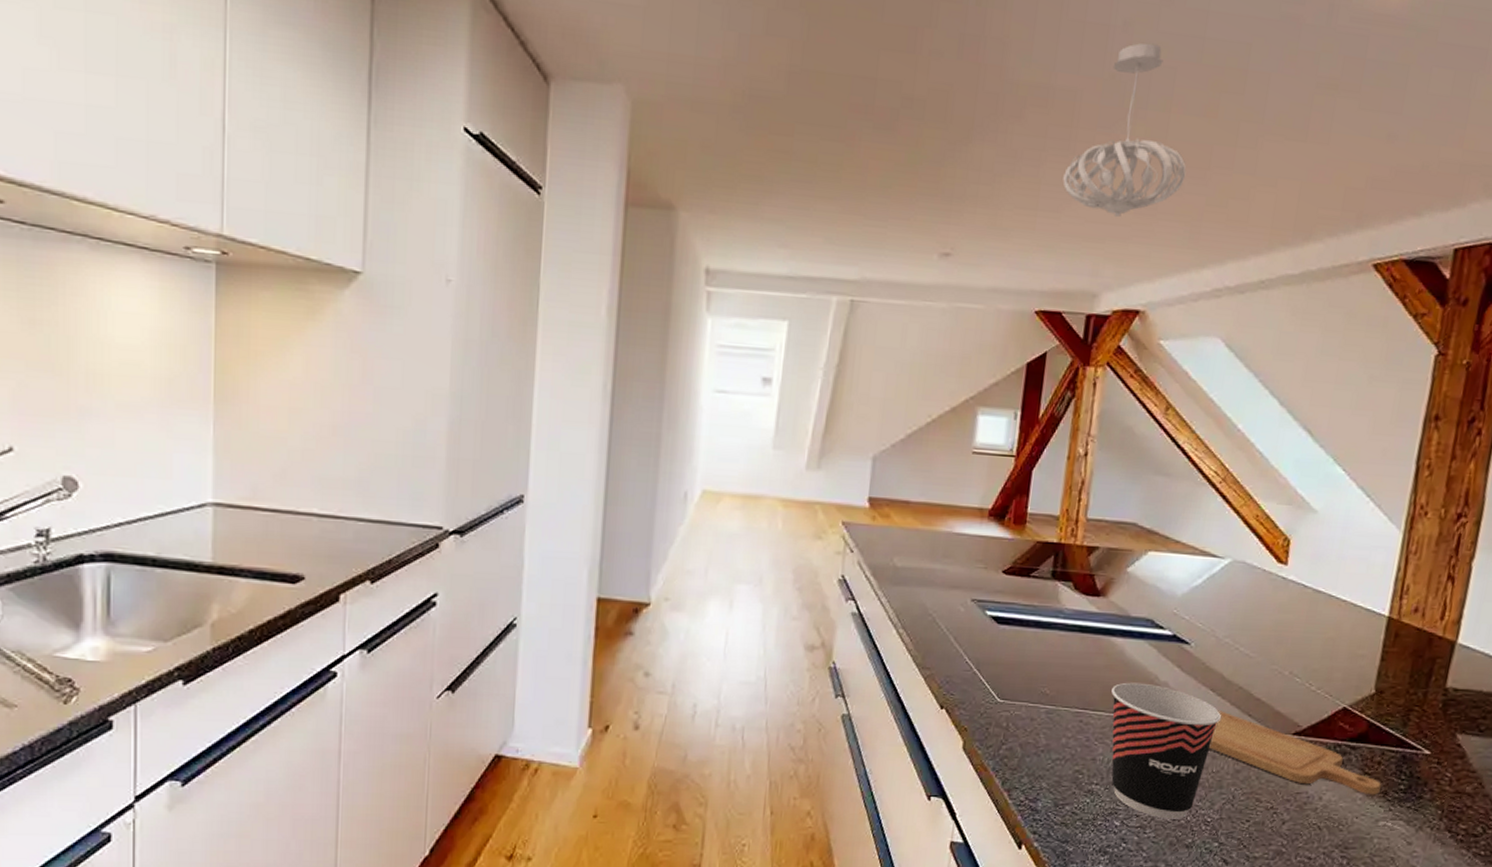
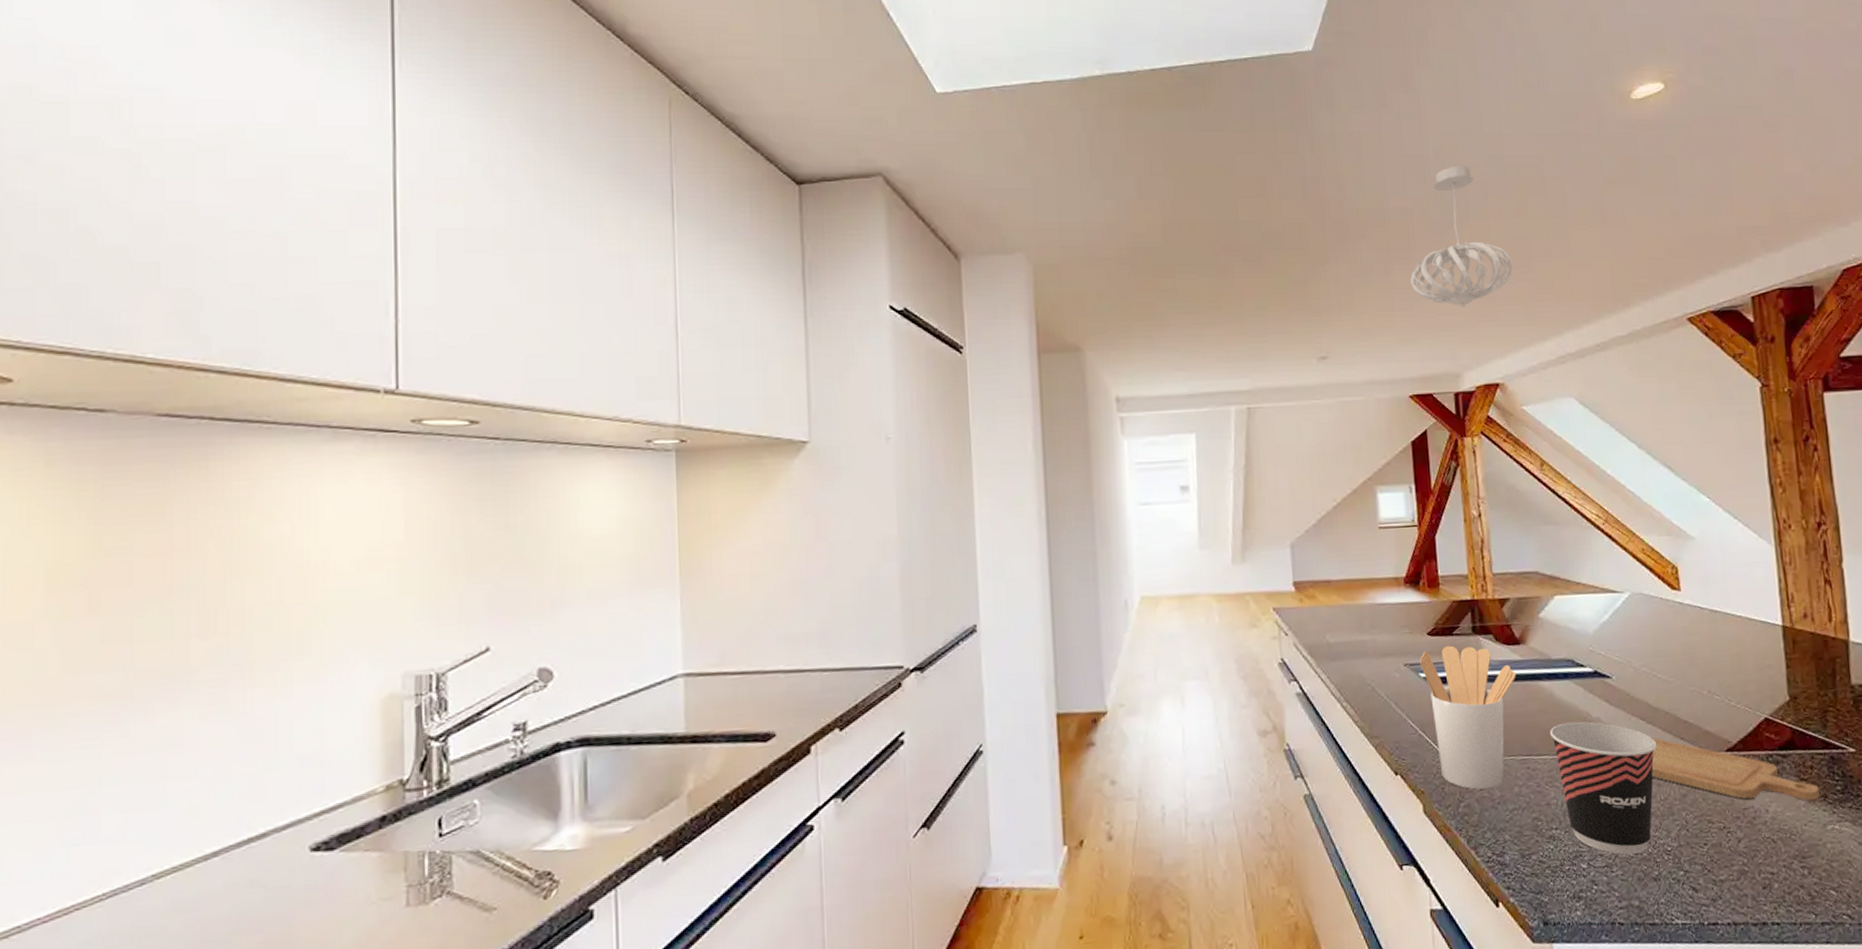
utensil holder: none [988,587,1089,737] -> present [1420,645,1516,790]

